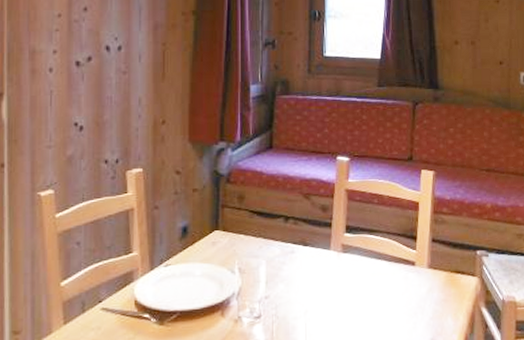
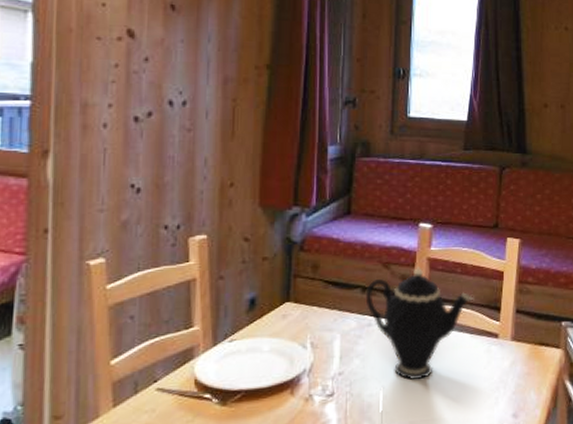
teapot: none [288,197,391,304] -> present [365,267,474,380]

